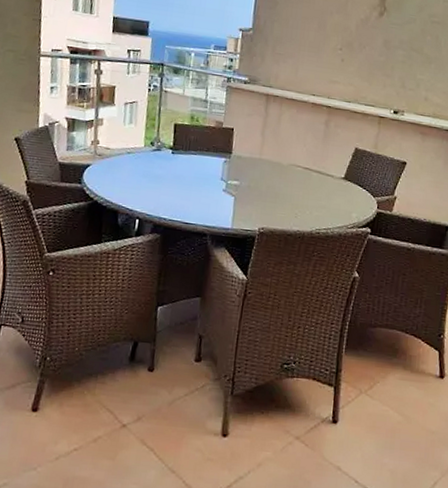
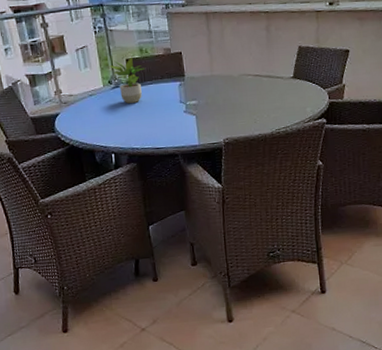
potted plant: none [156,122,191,171] -> present [109,57,144,103]

